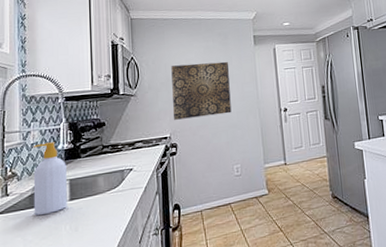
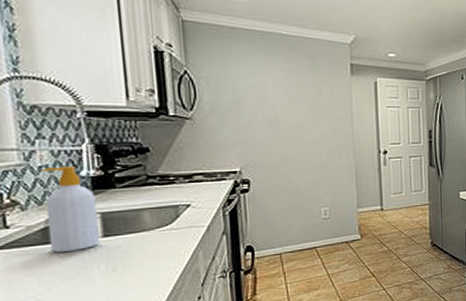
wall art: present [171,61,232,120] -> none [241,88,320,153]

